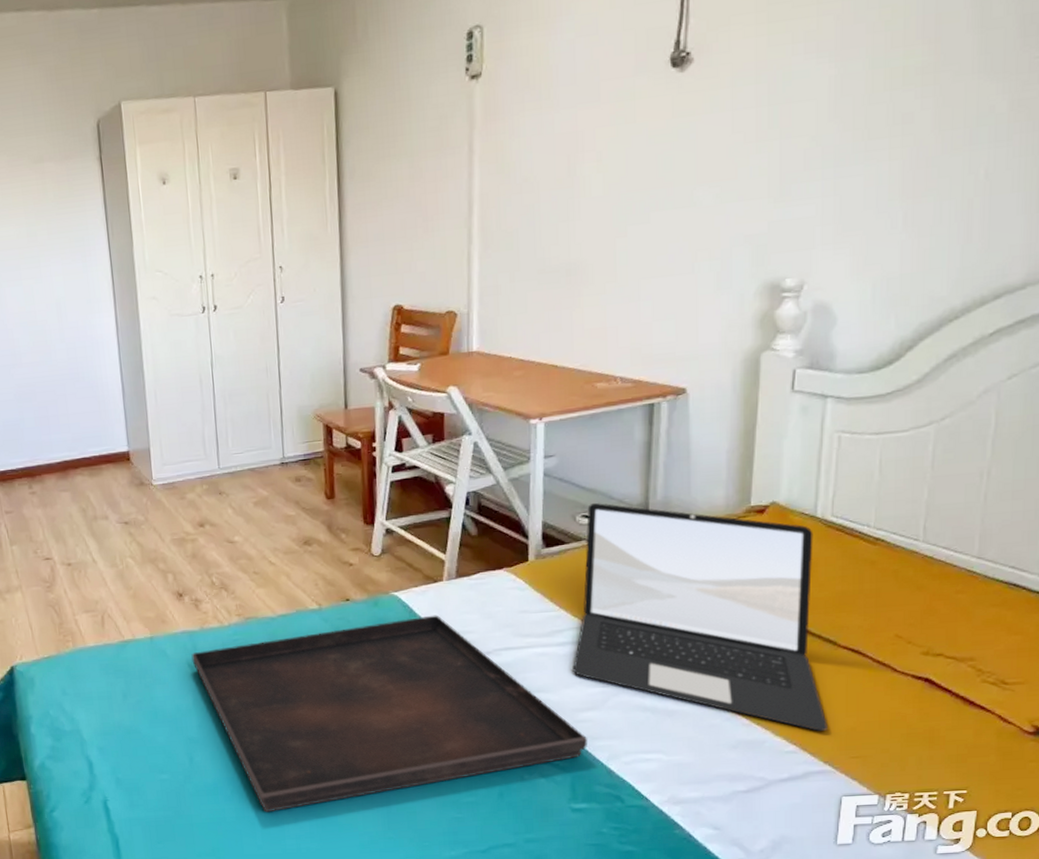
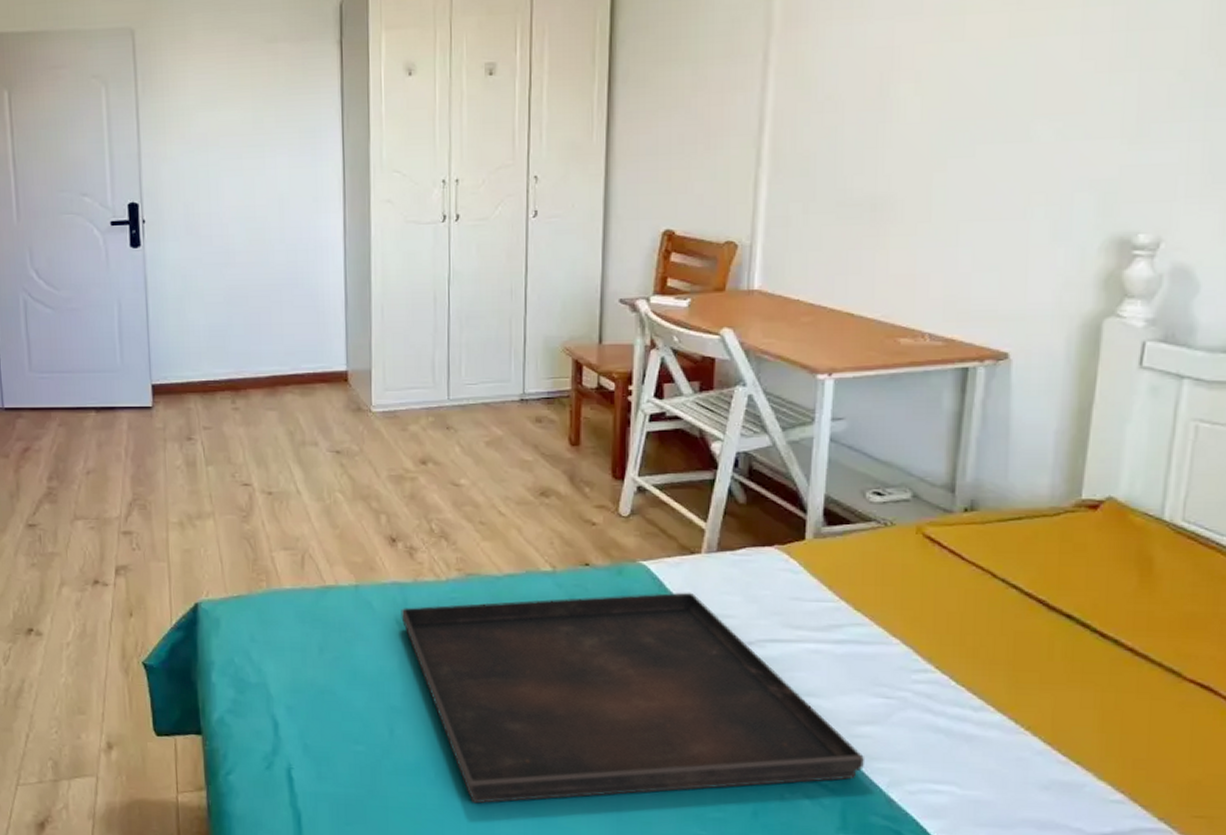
laptop: present [573,502,827,731] -> none [851,478,1165,780]

